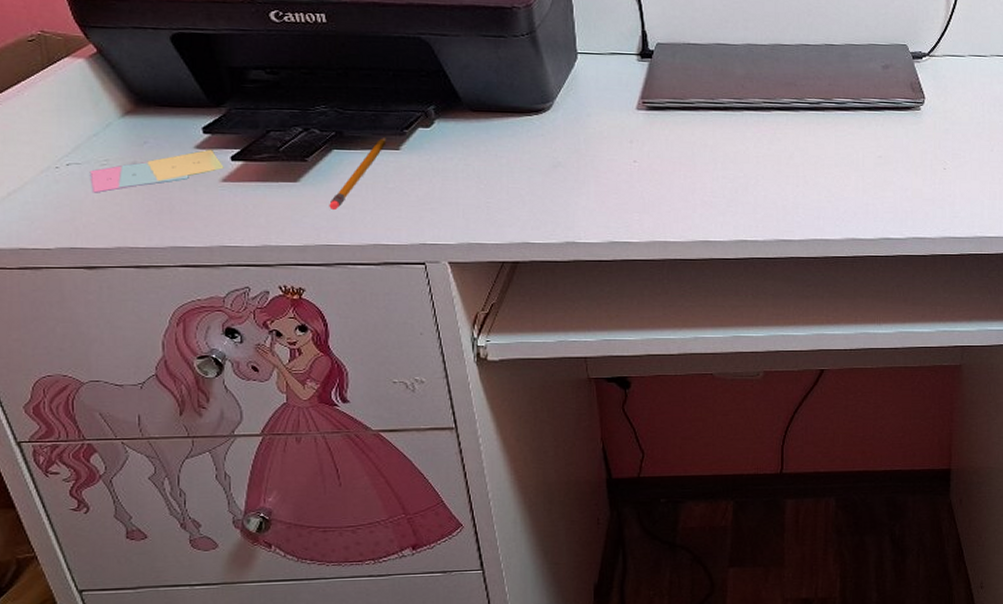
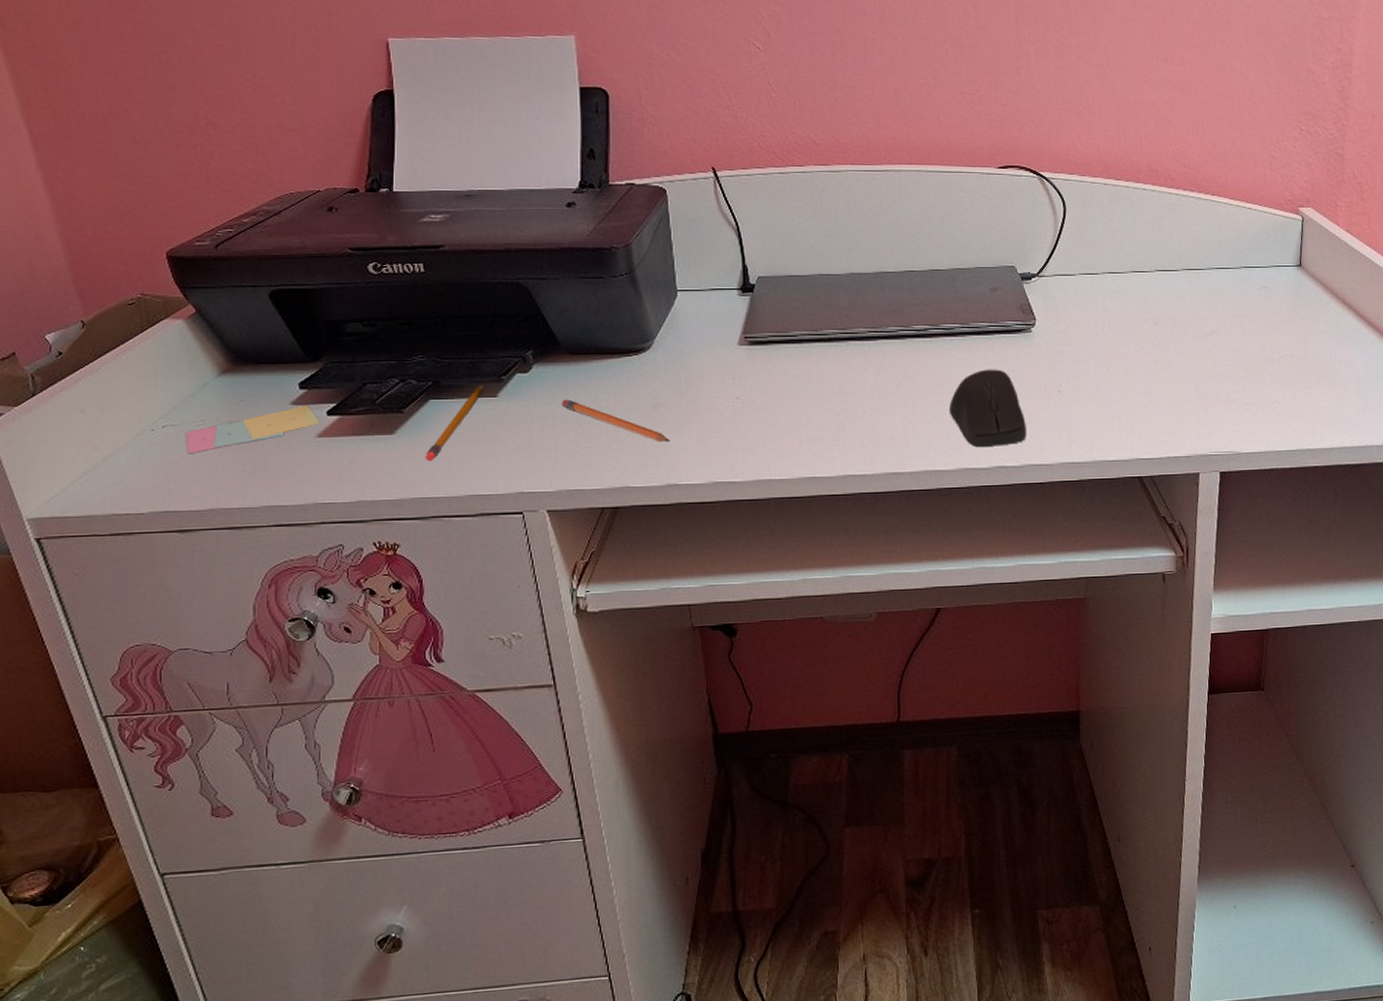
pencil: none [462,155,569,201] -> present [561,399,670,442]
computer mouse: none [838,144,912,219] -> present [949,369,1026,447]

